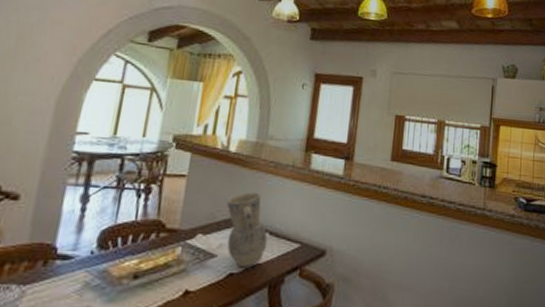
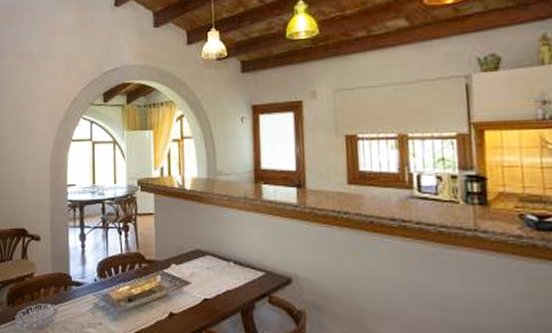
vase: present [226,192,268,268] -> none [191,225,234,294]

